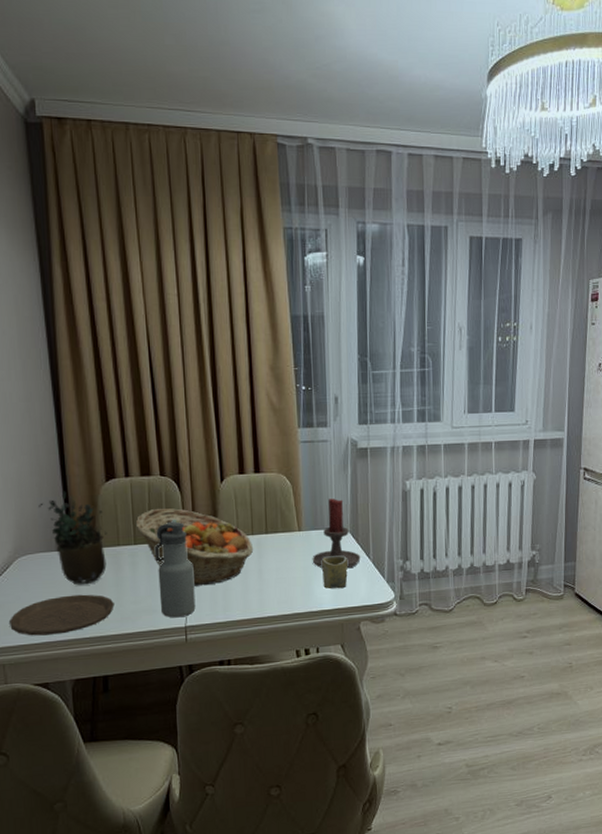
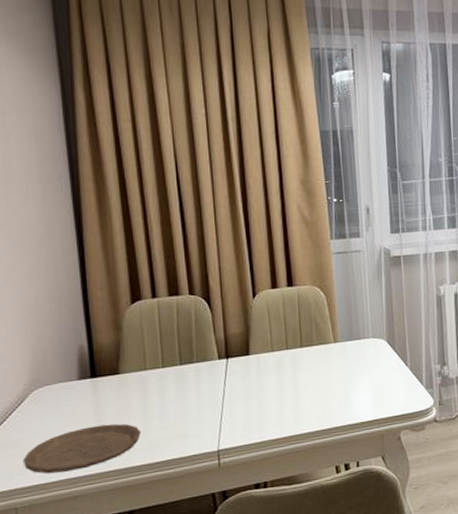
potted plant: present [38,490,107,586] -> none [57,315,133,415]
fruit basket: present [135,508,254,586] -> none [163,327,289,407]
water bottle: present [154,521,196,618] -> none [183,340,229,443]
candle holder: present [312,498,361,569] -> none [349,308,398,379]
cup: present [322,555,348,590] -> none [359,365,386,400]

